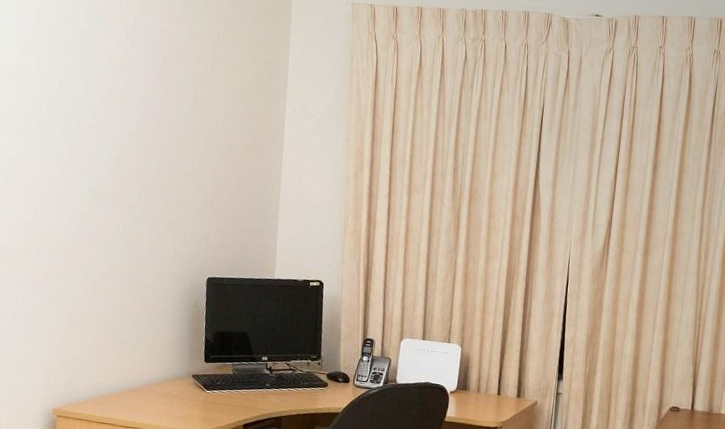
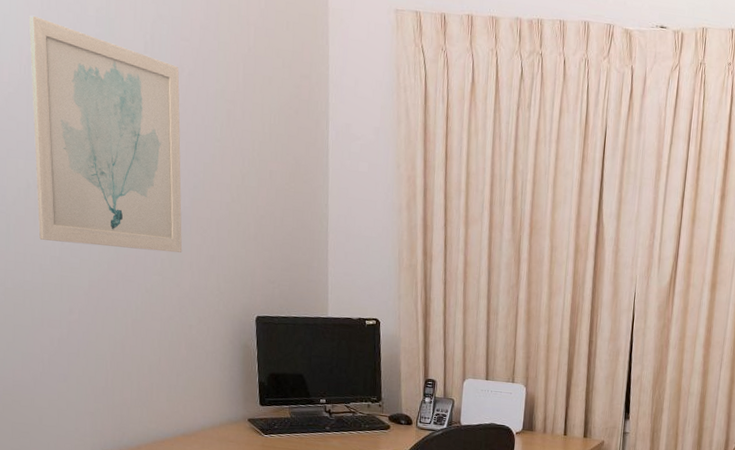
wall art: none [15,12,155,219] -> present [28,15,183,253]

